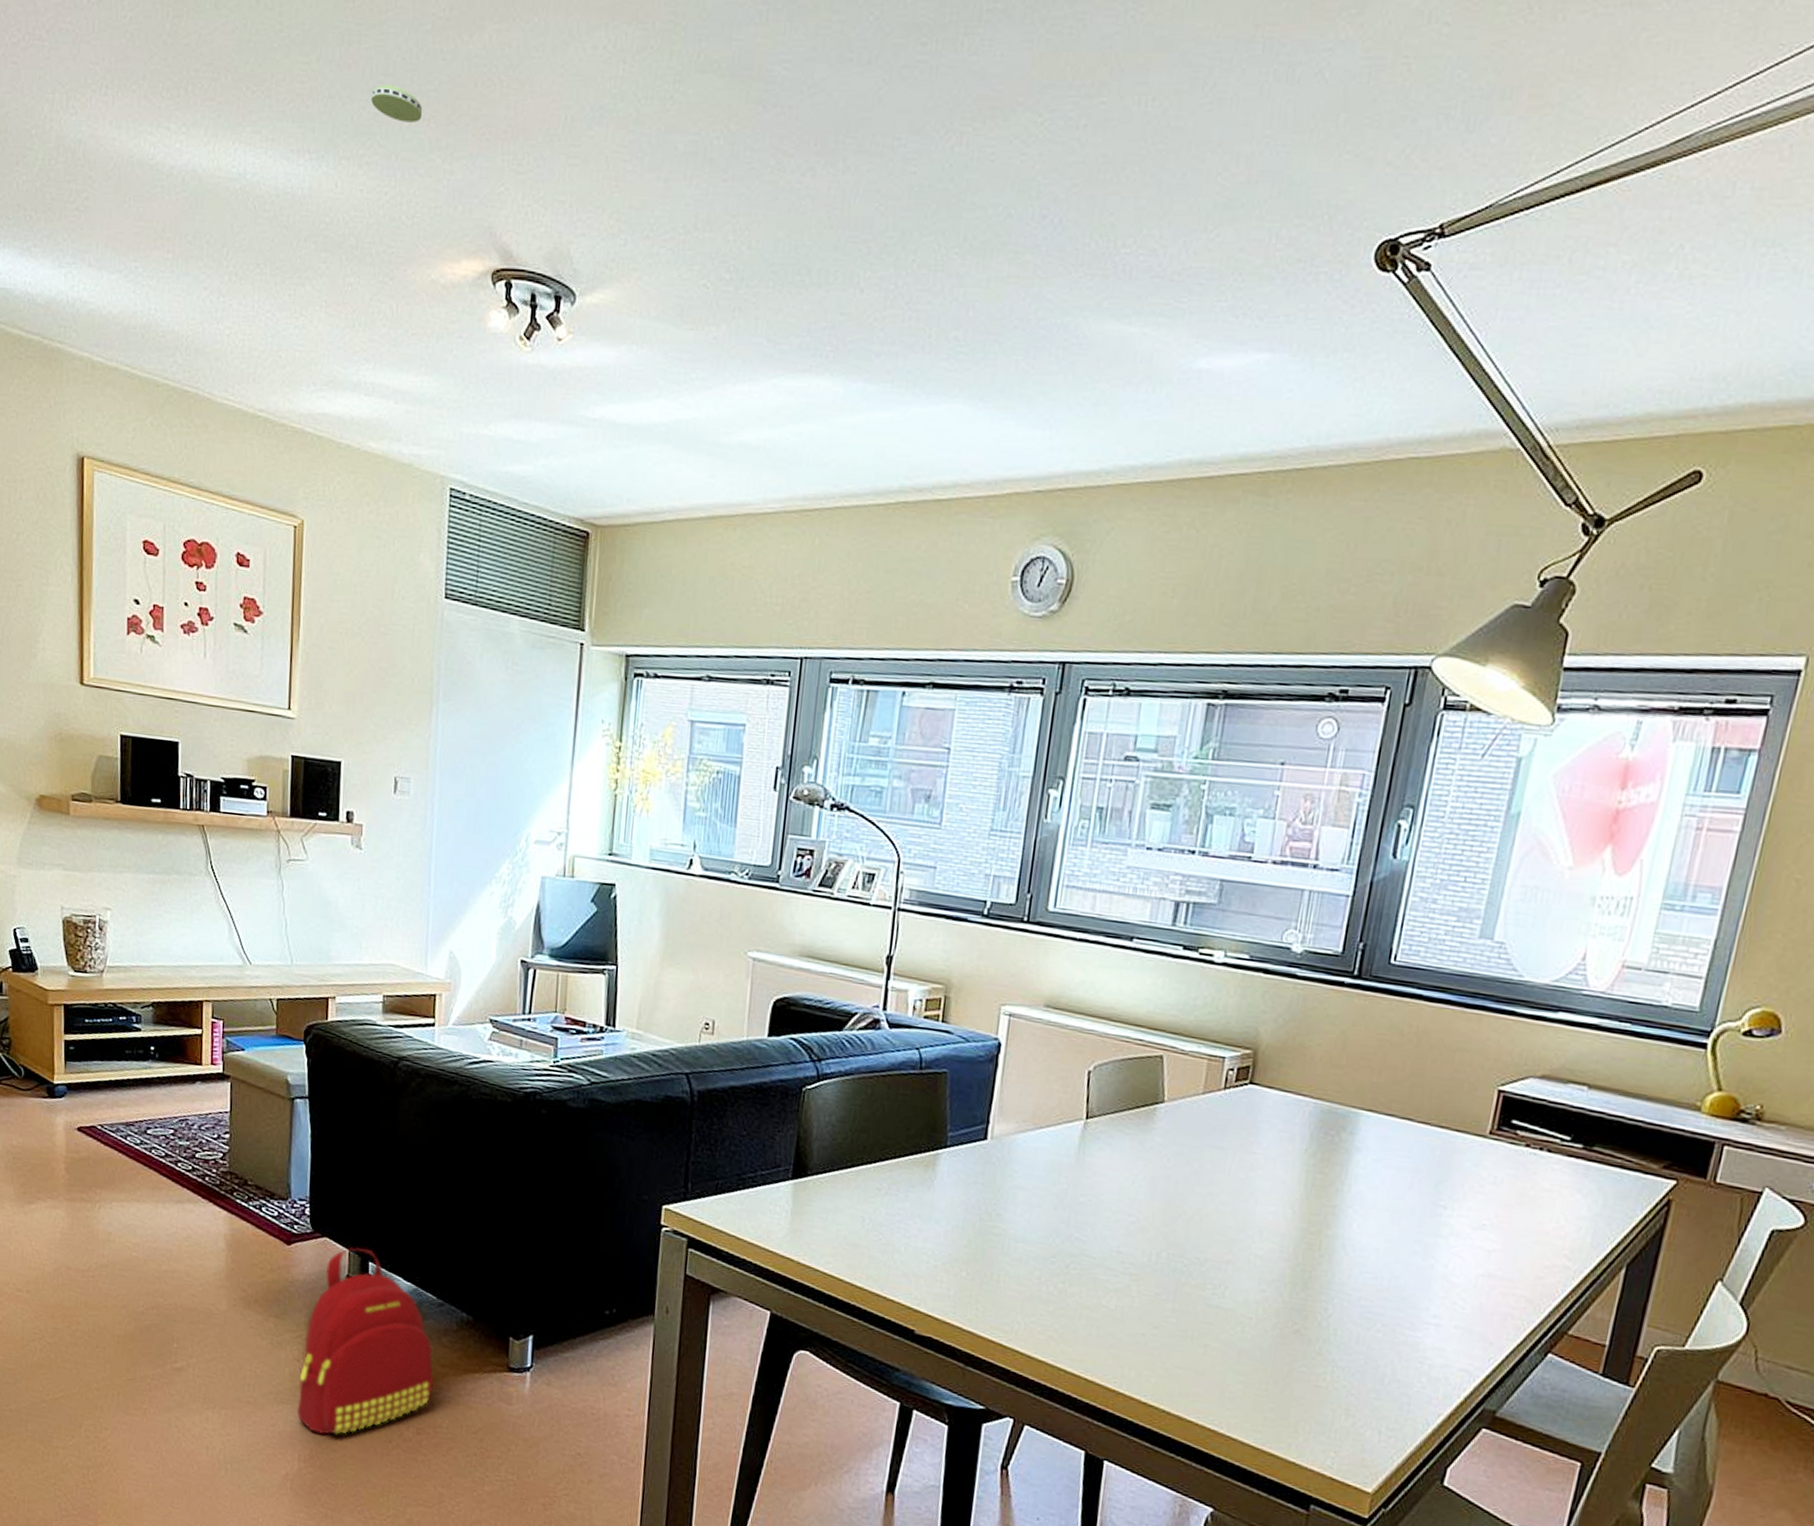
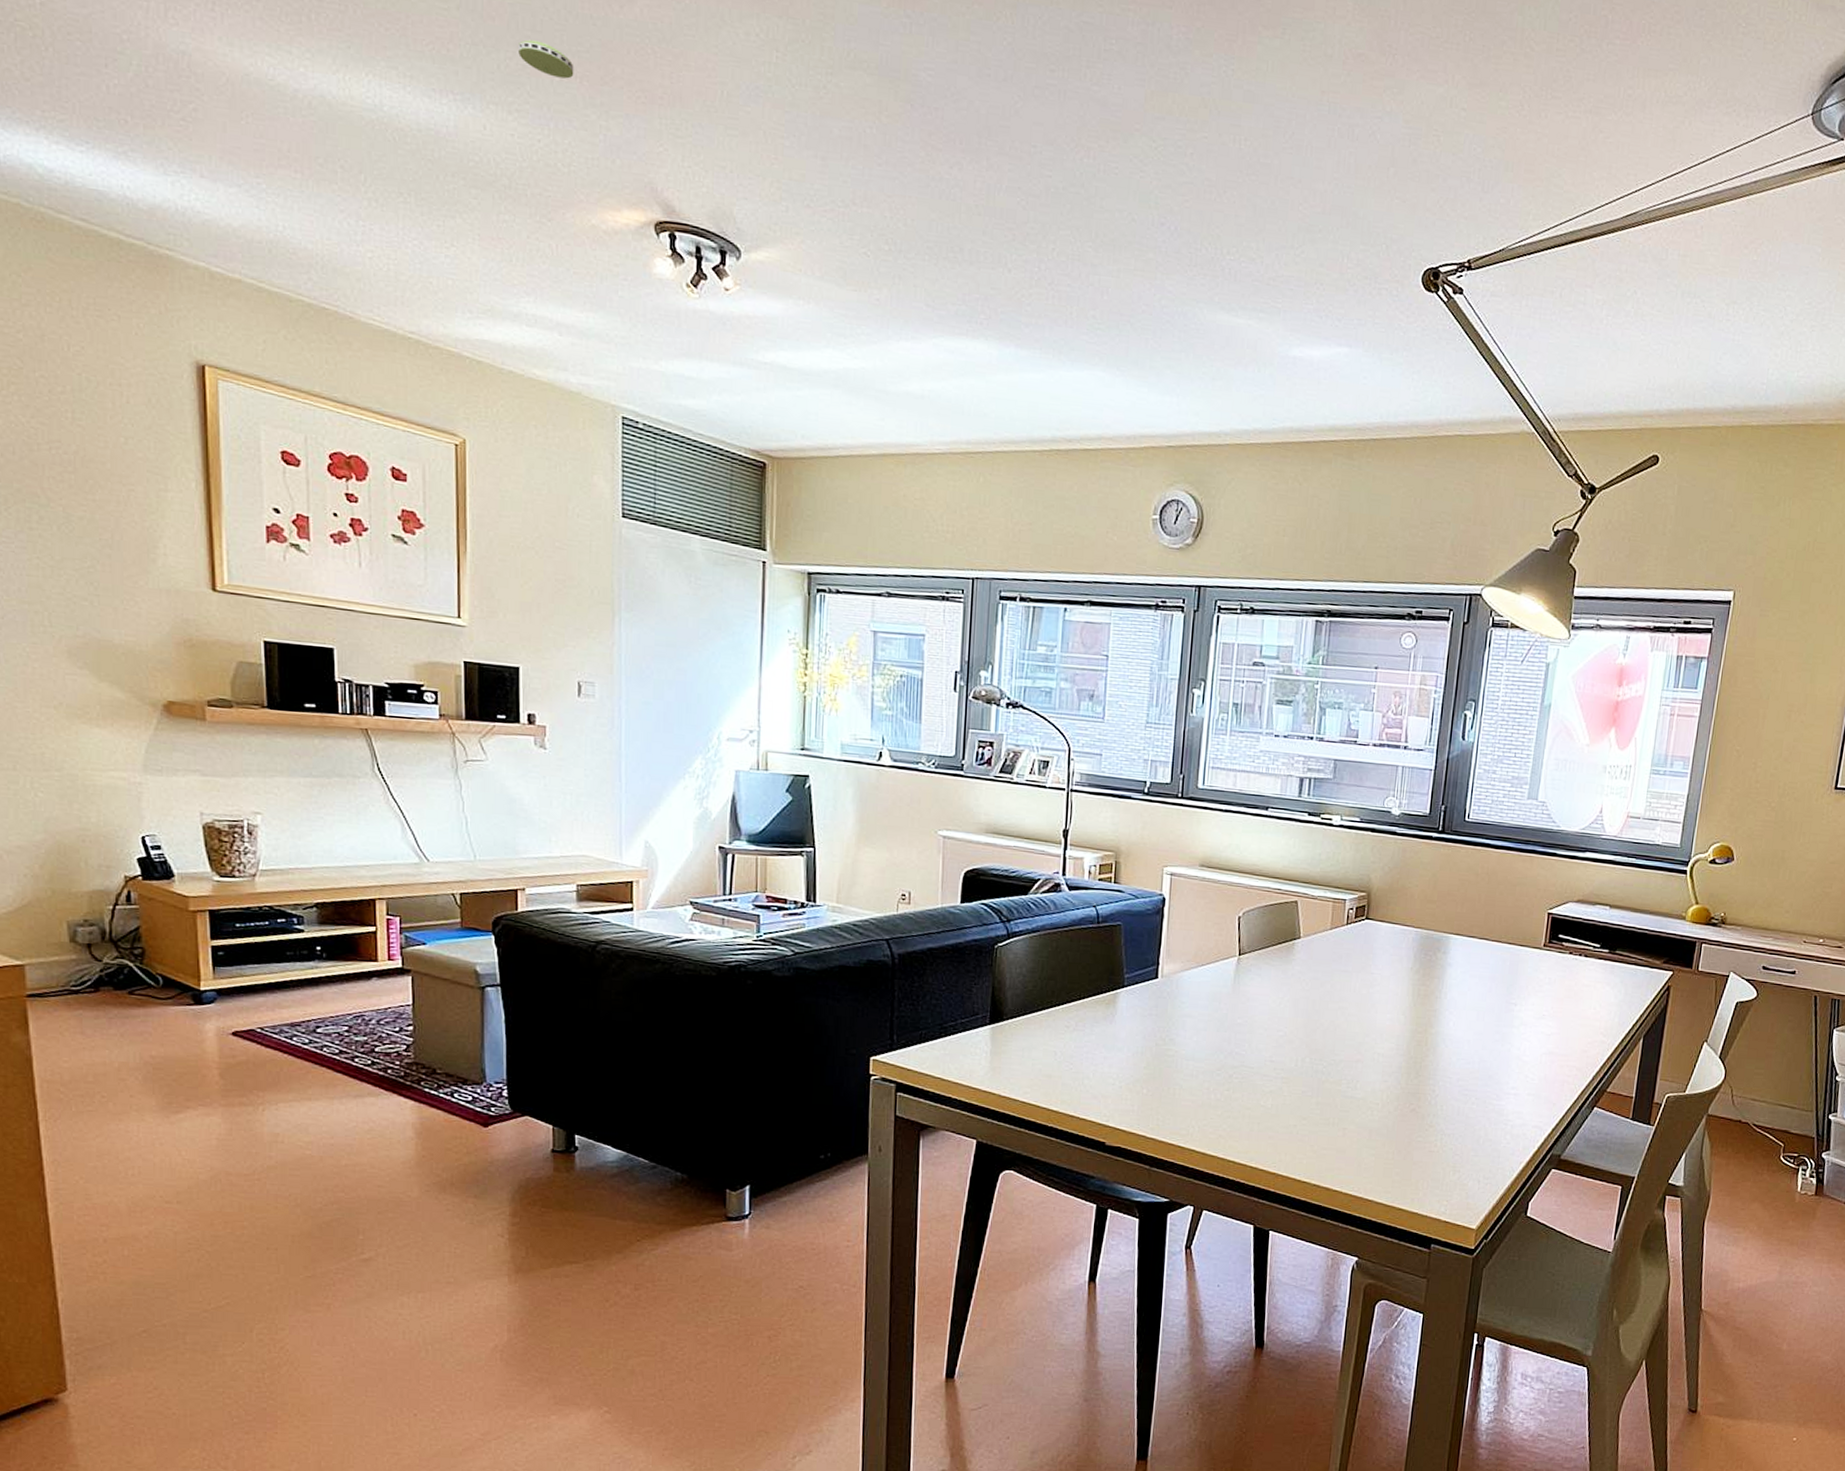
backpack: present [297,1247,434,1435] -> none [504,1123,650,1303]

